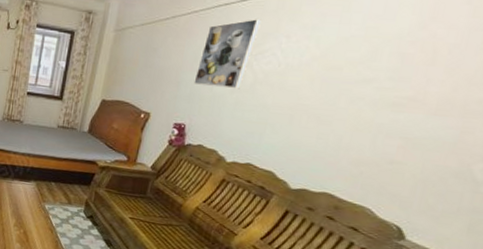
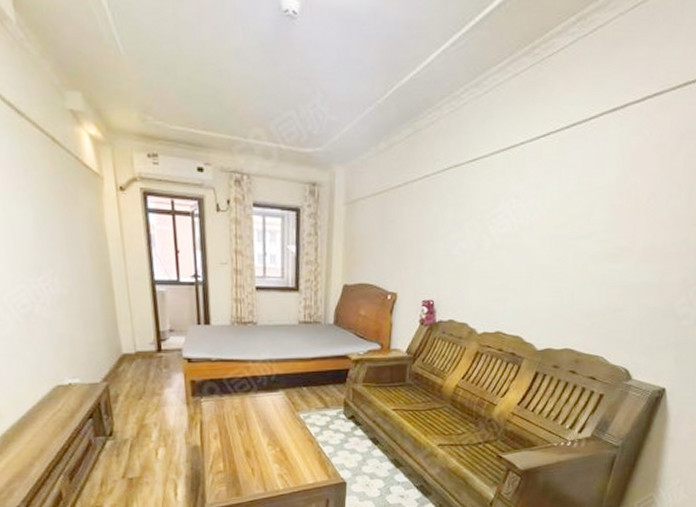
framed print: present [193,19,261,89] -> none [436,180,491,257]

